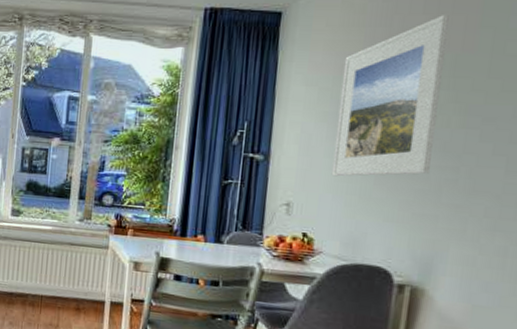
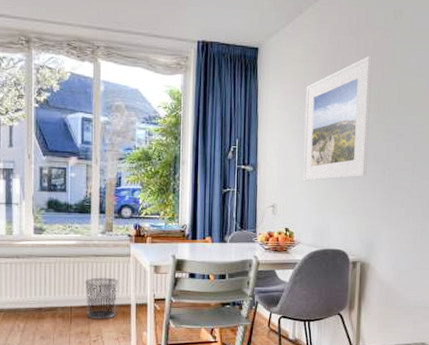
waste bin: none [56,267,93,315] -> present [84,277,118,320]

